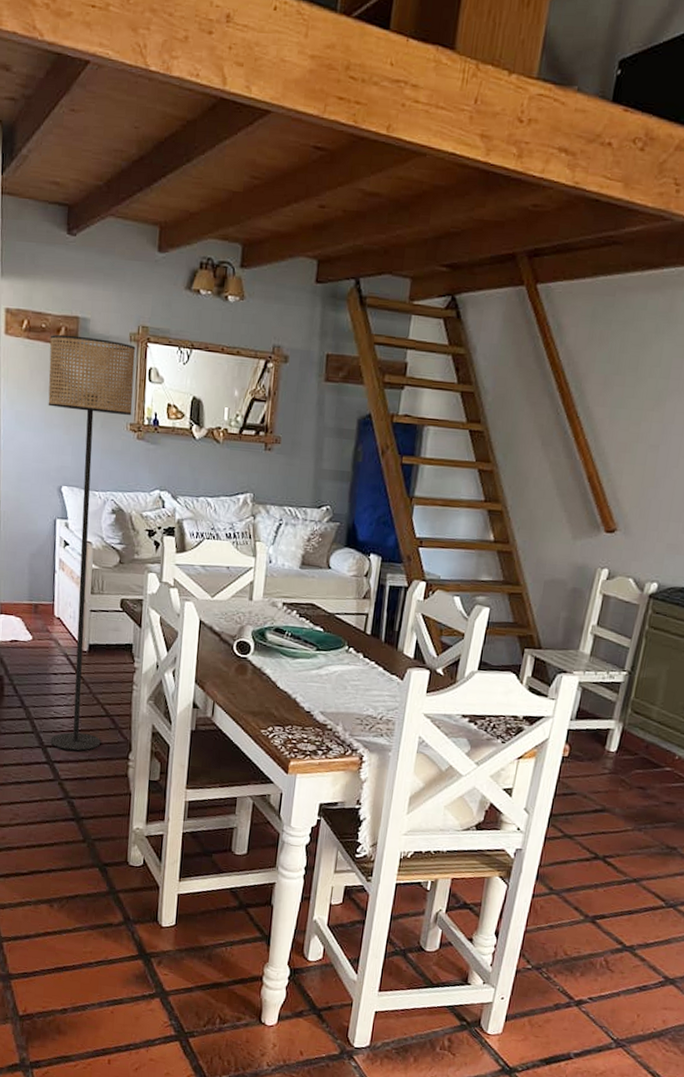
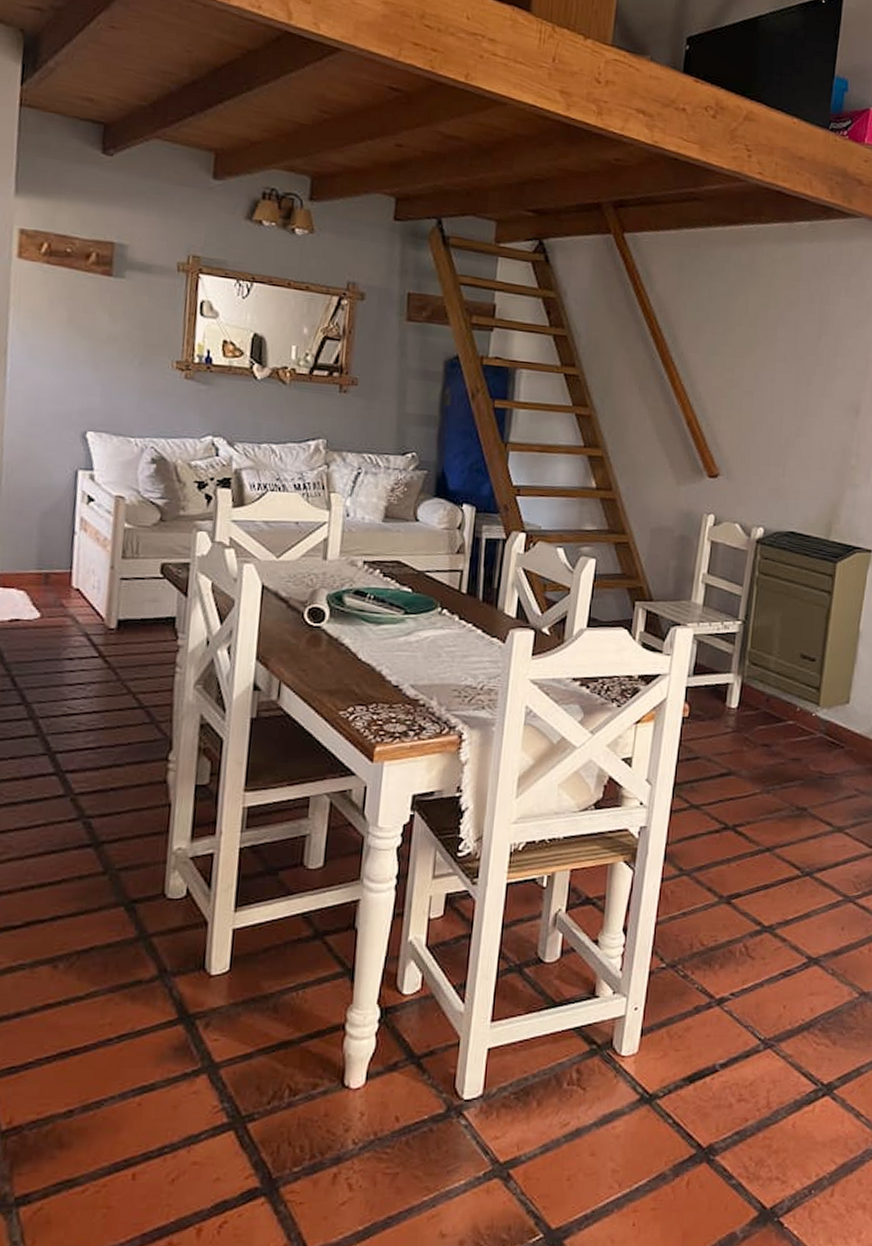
floor lamp: present [48,334,136,751] -> none [61,260,185,756]

